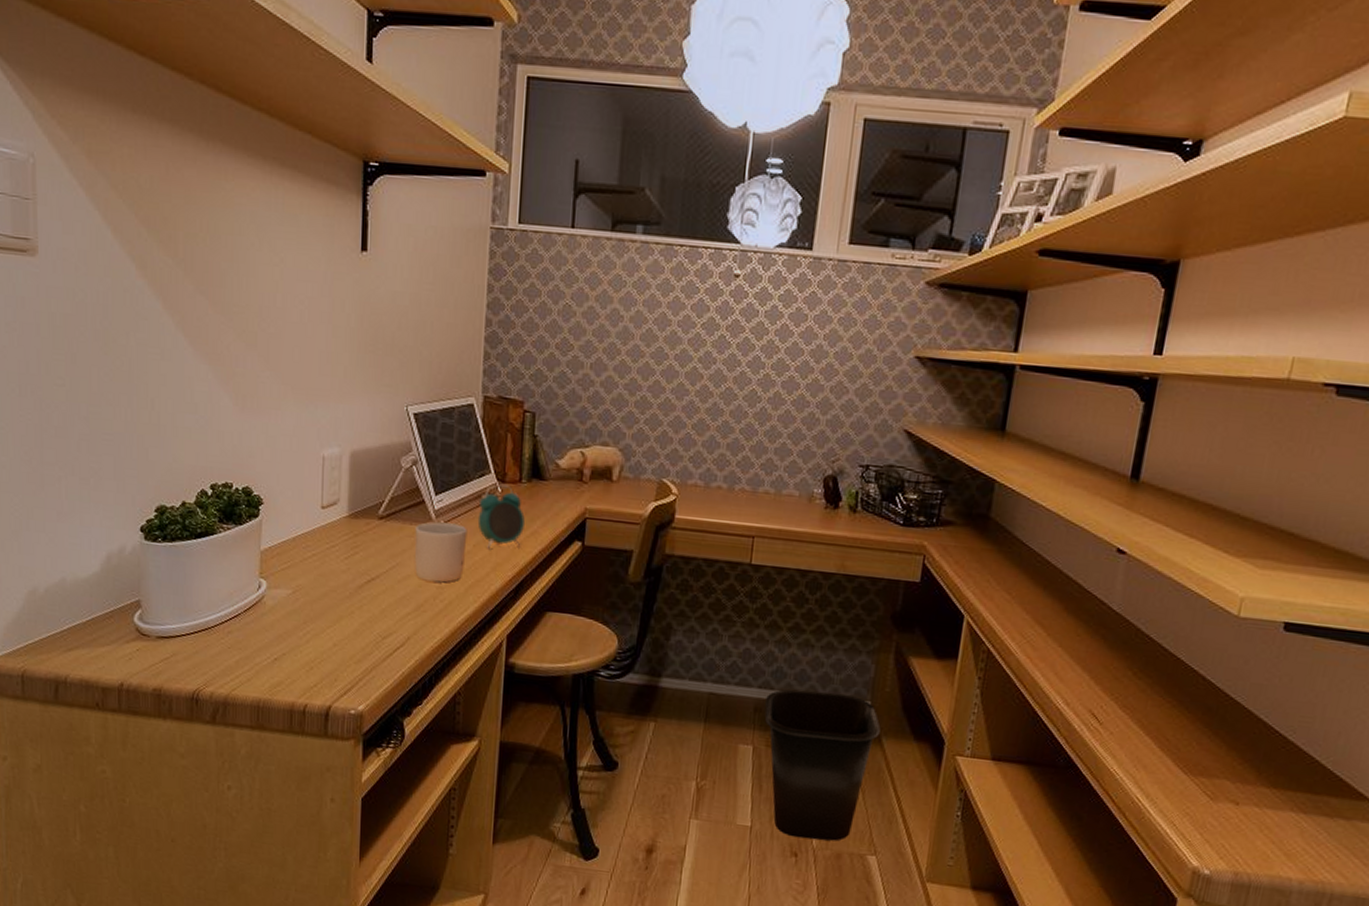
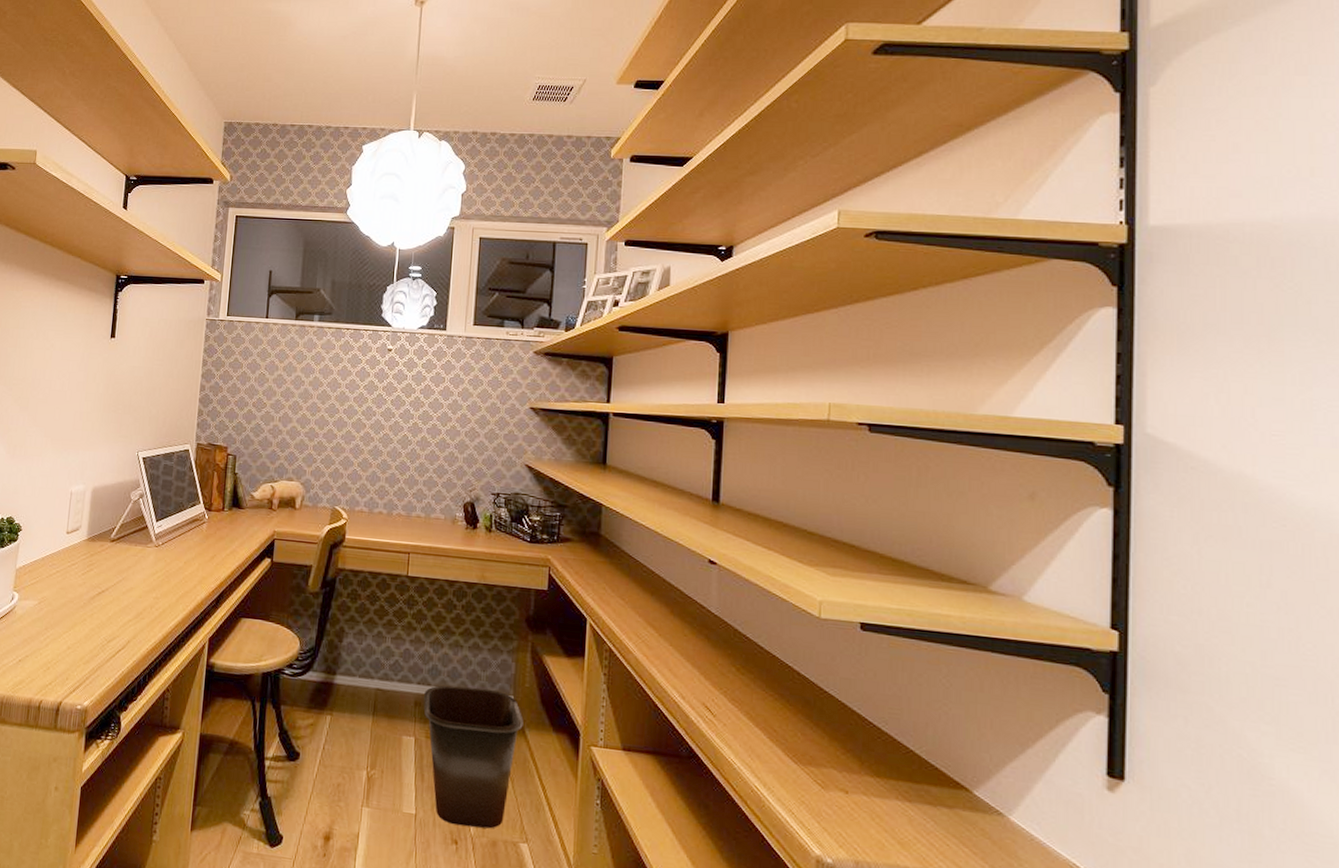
mug: present [414,522,468,583] -> none [136,543,180,594]
alarm clock: present [477,484,525,549] -> none [188,512,226,566]

